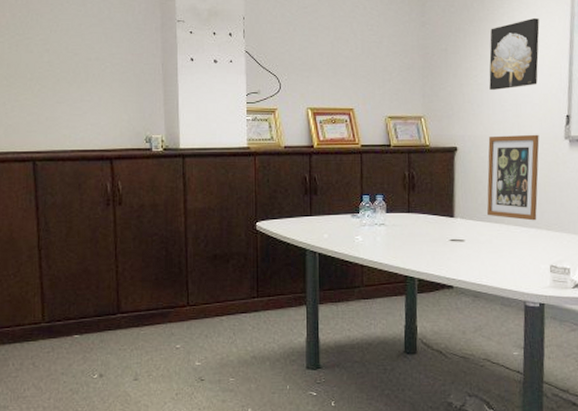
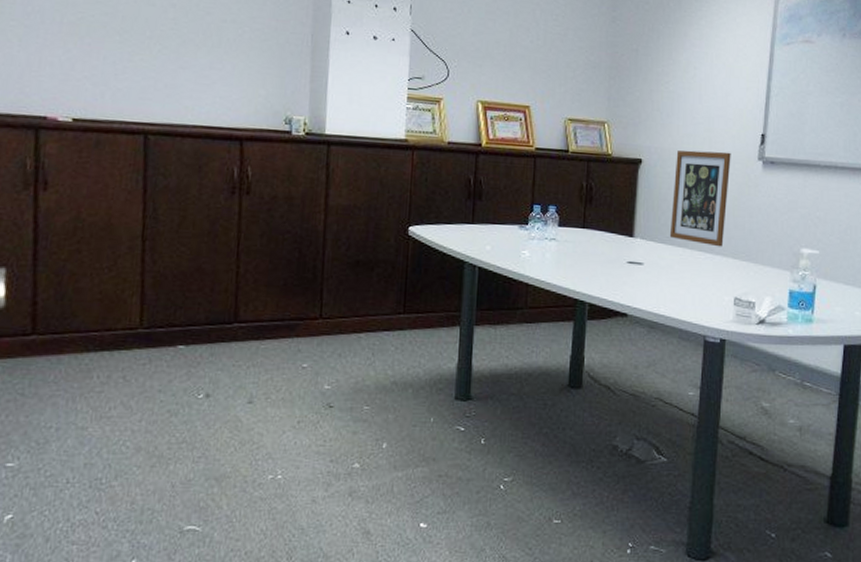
wall art: present [489,17,540,90] -> none [681,24,739,100]

